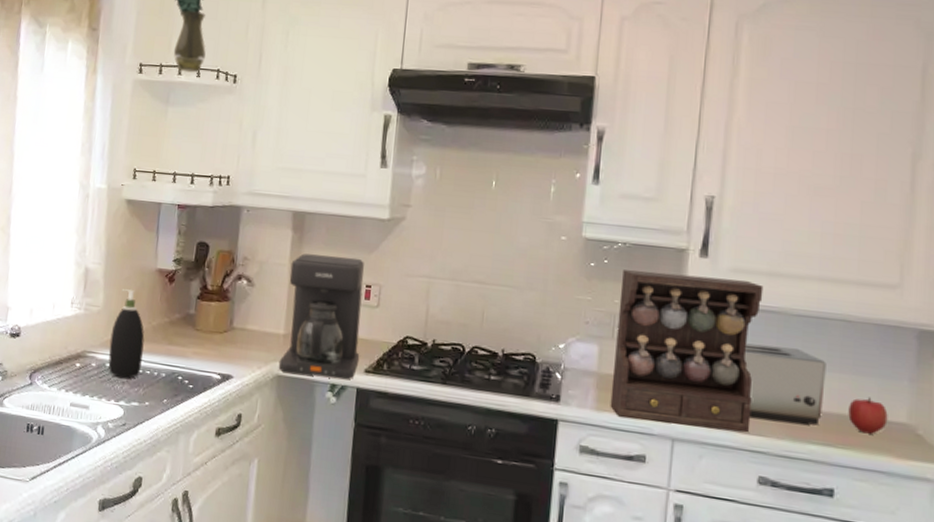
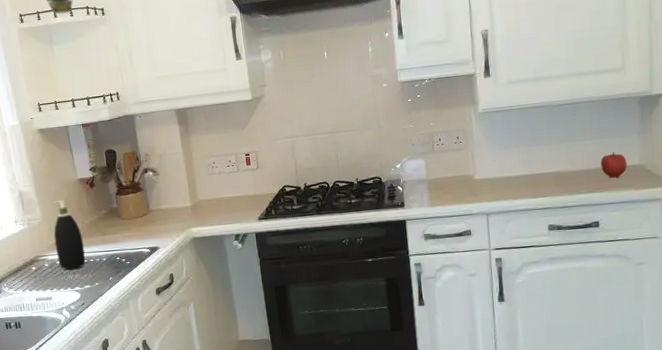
coffee maker: present [278,253,365,380] -> none [183,135,253,235]
spice rack: present [610,270,764,432] -> none [432,88,538,207]
toaster: present [743,343,826,426] -> none [526,129,584,185]

